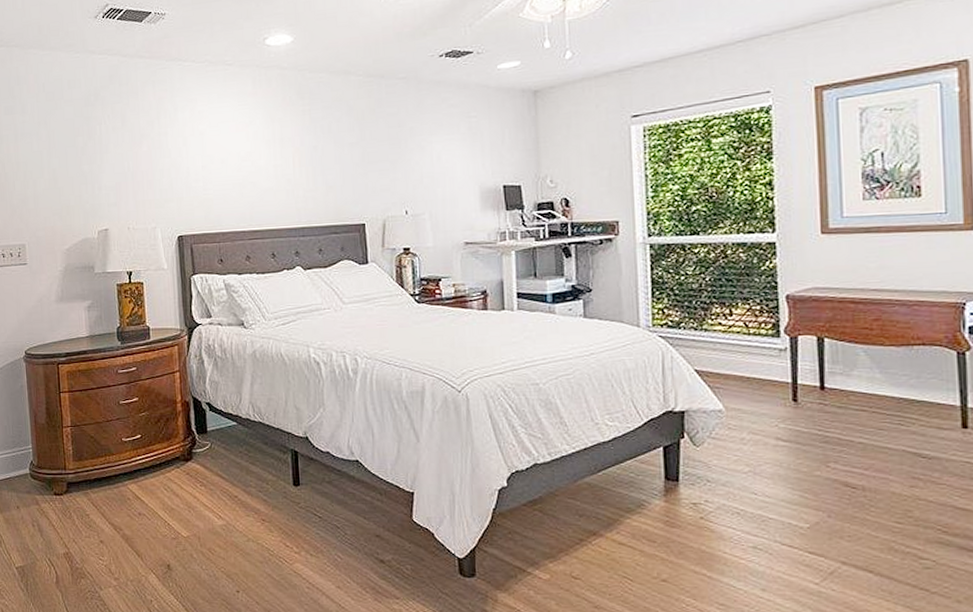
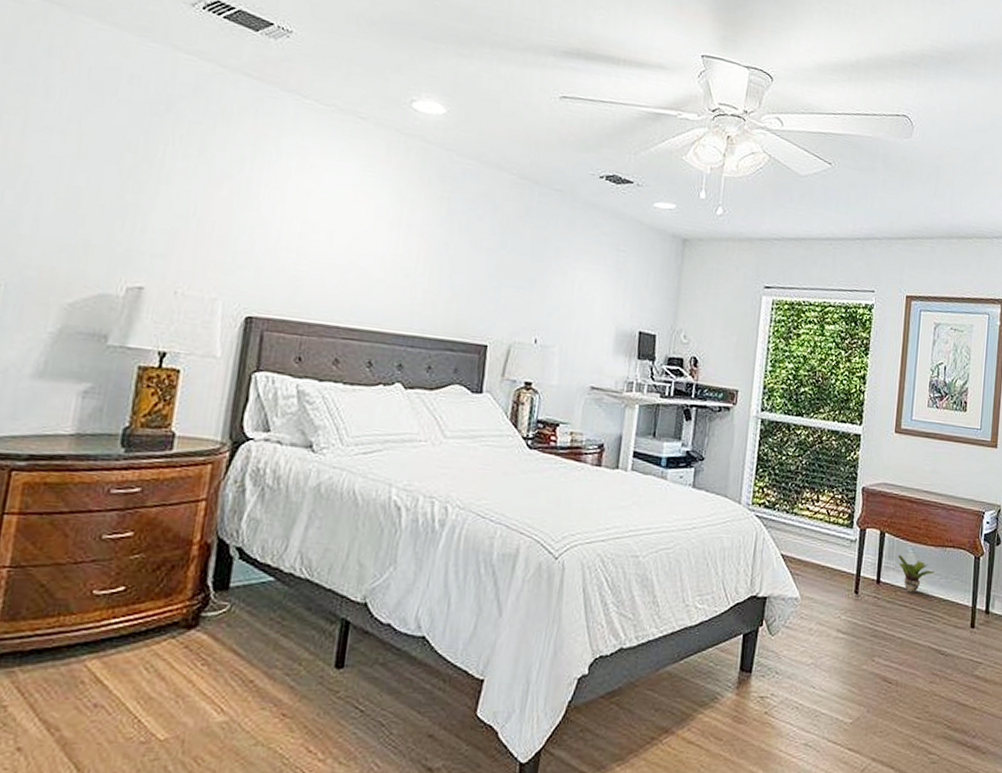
potted plant: none [844,359,900,397] -> present [897,555,935,593]

